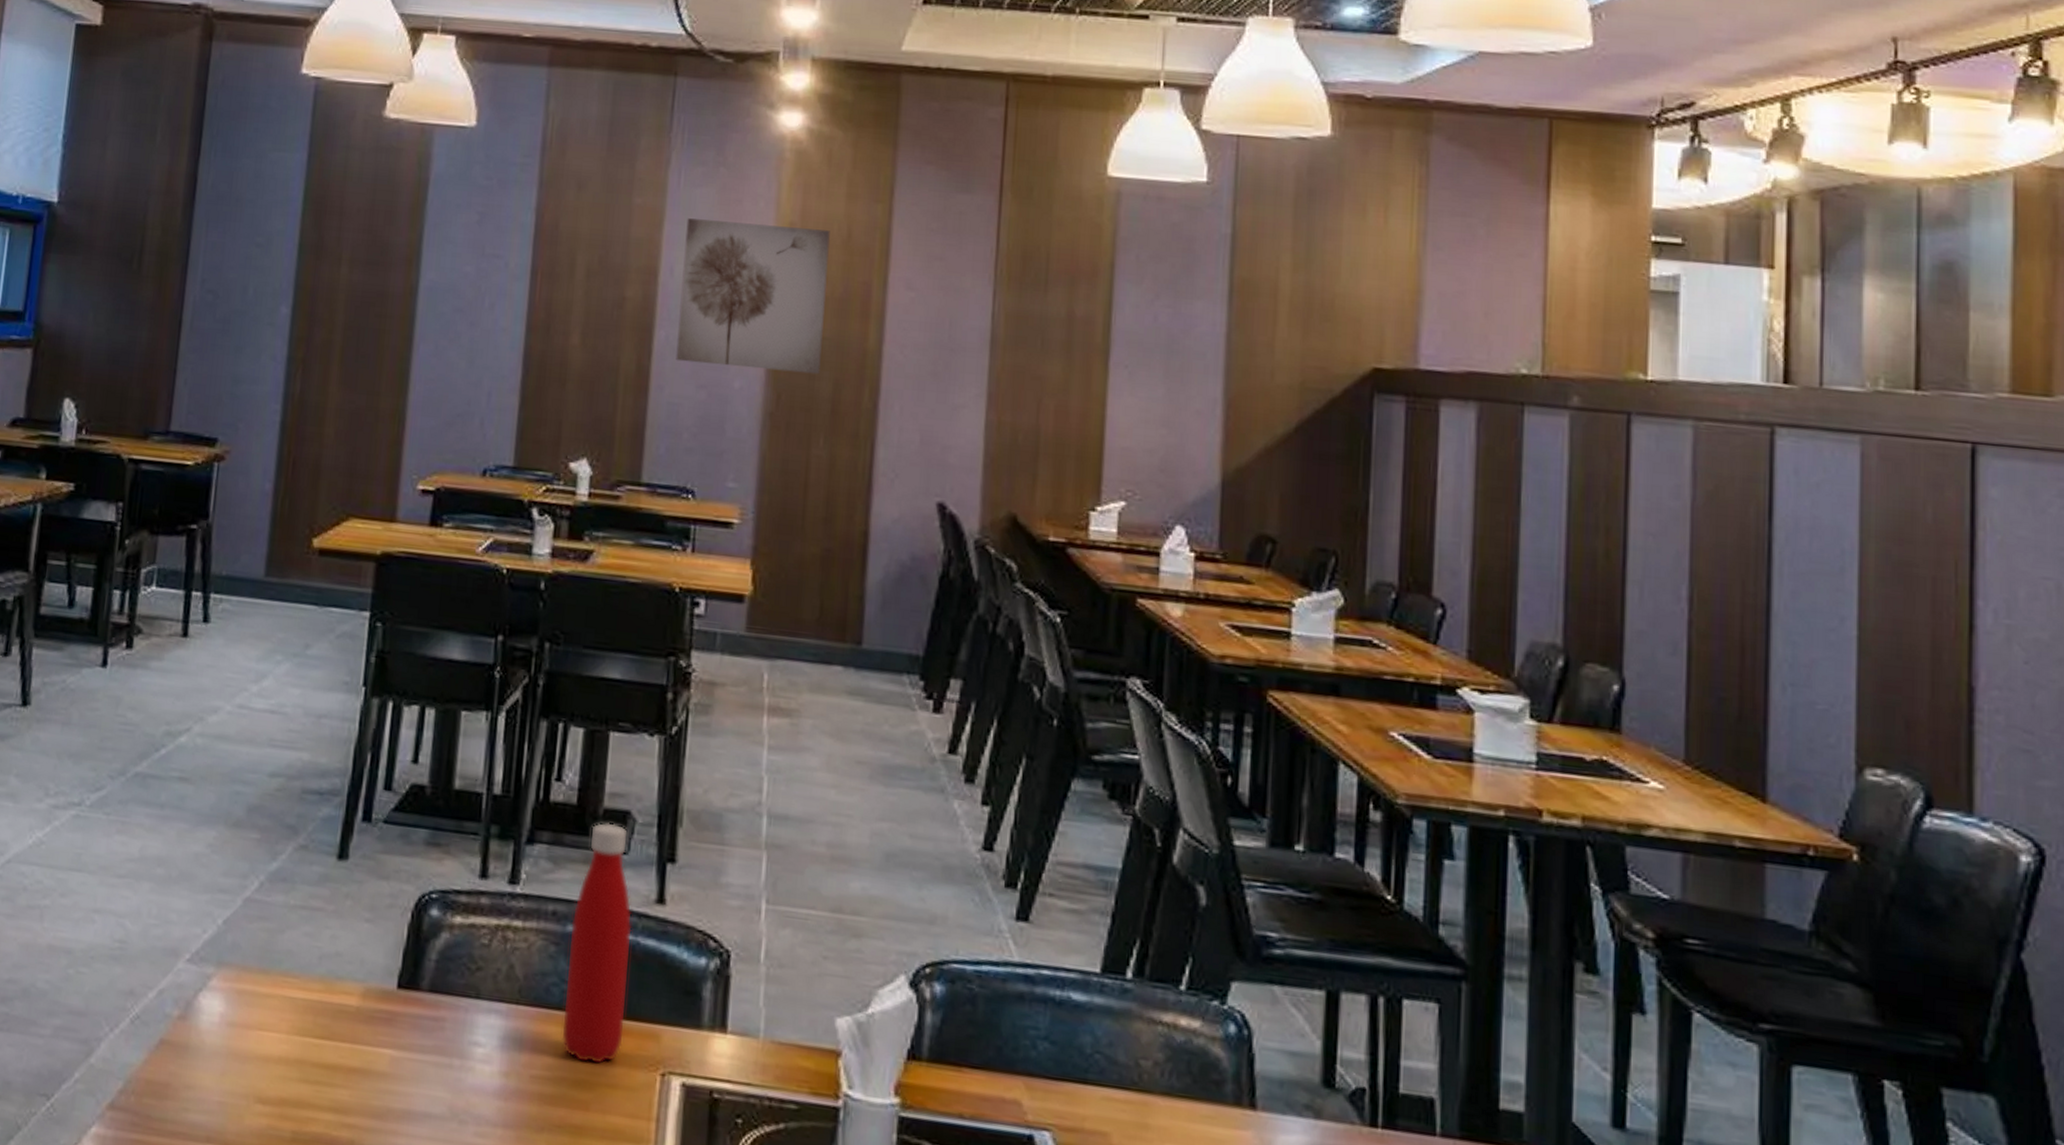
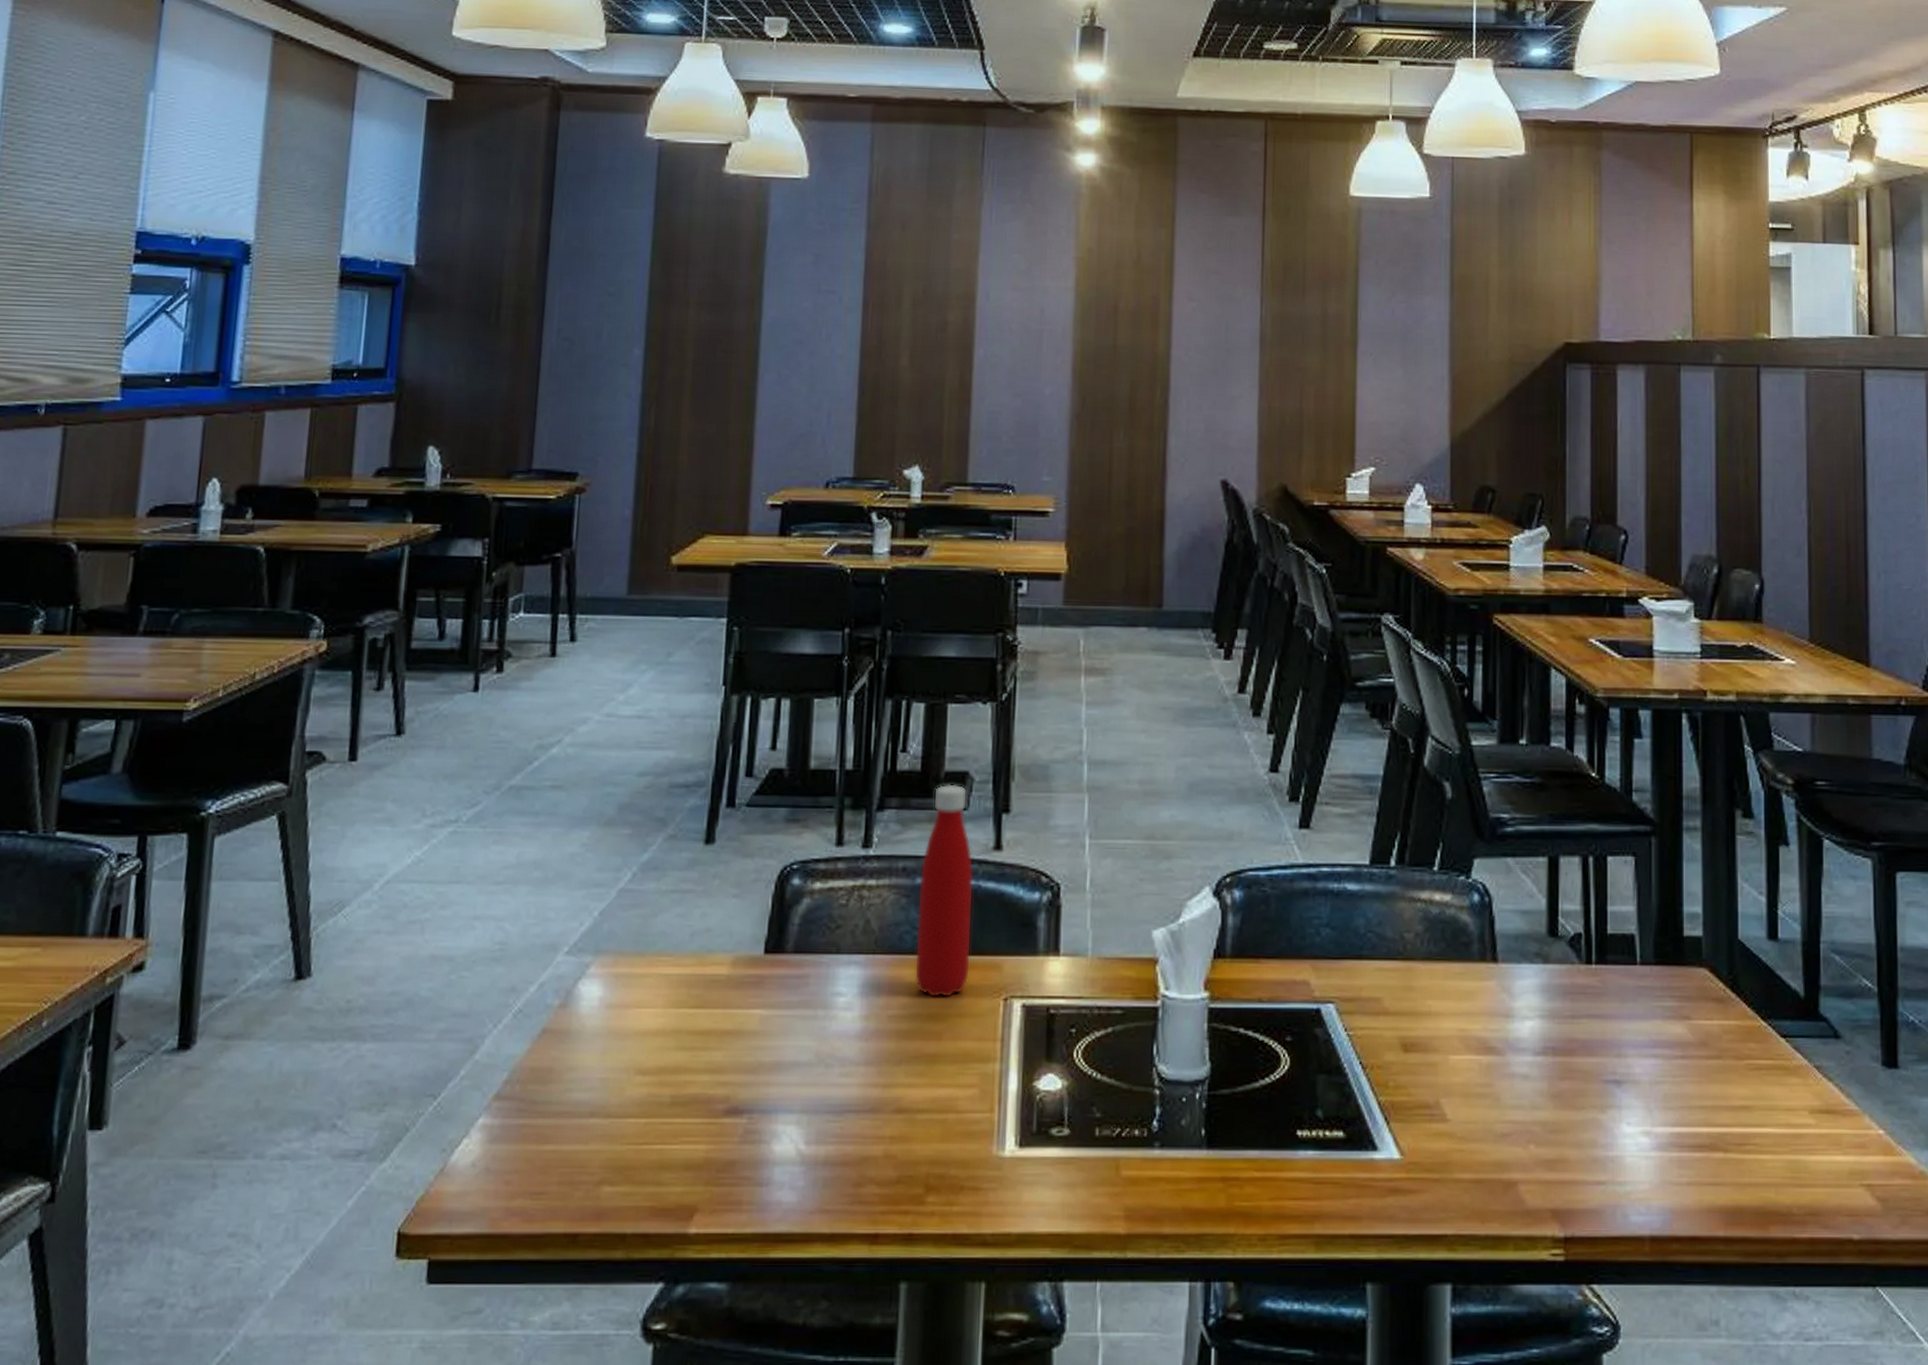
wall art: present [676,218,830,375] -> none [994,249,1123,378]

